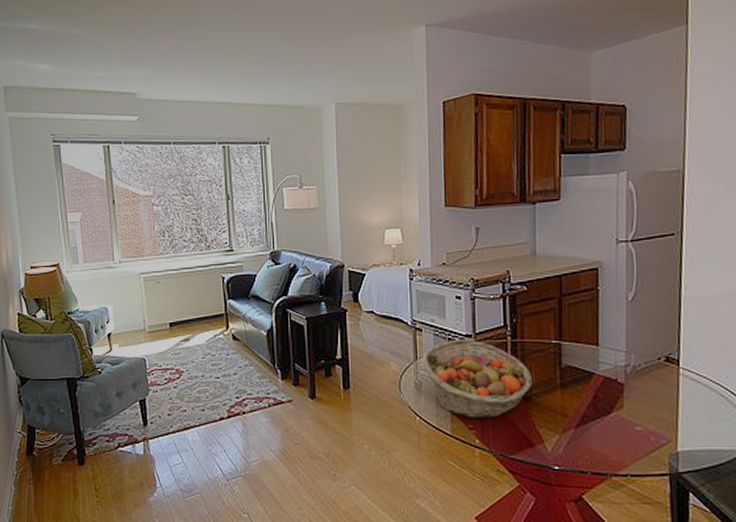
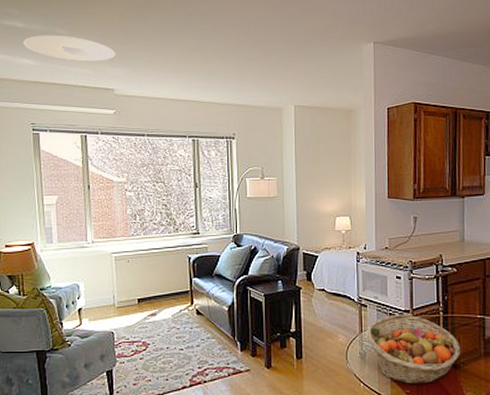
ceiling light: none [39,35,137,64] -> present [23,35,116,62]

